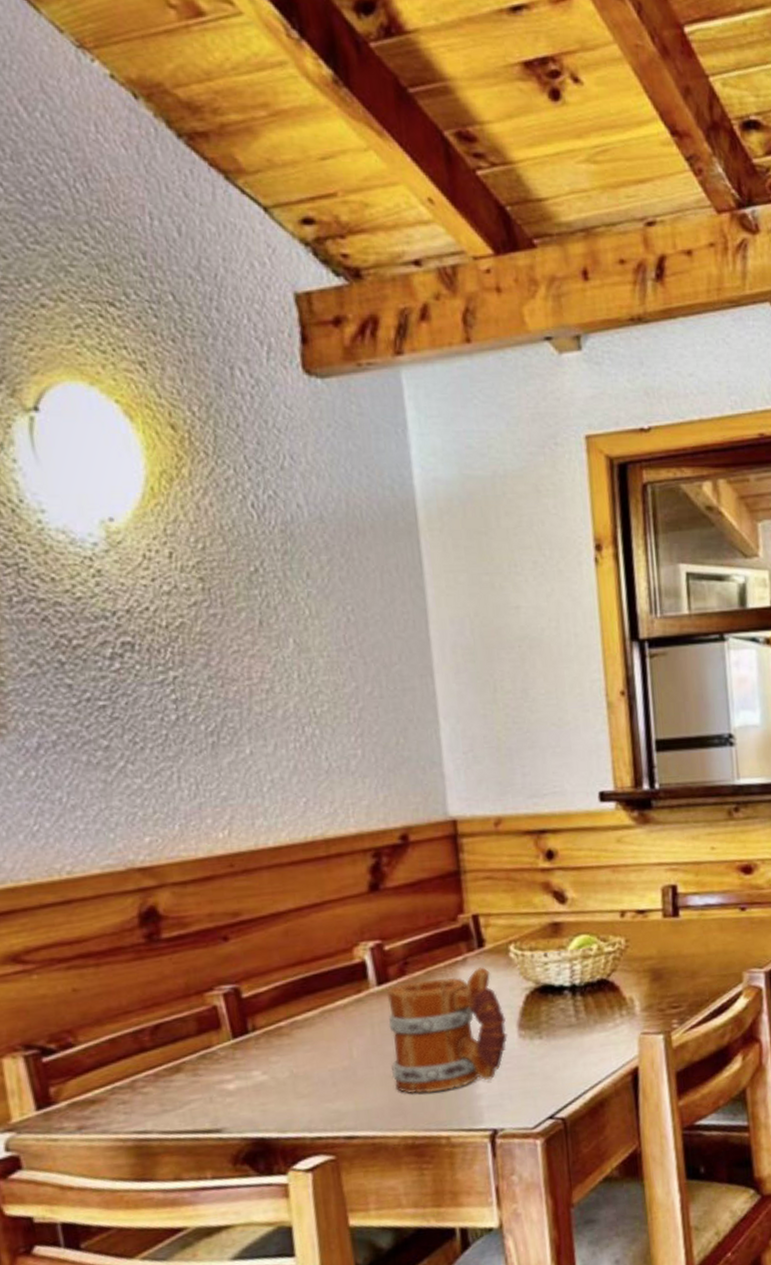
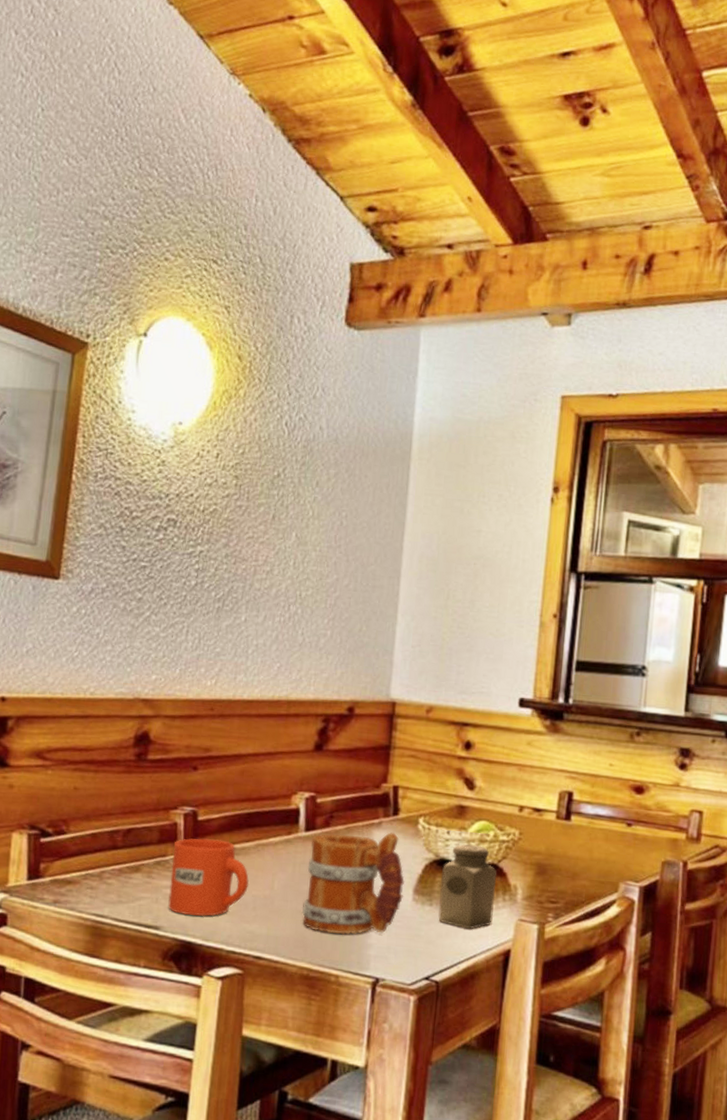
mug: none [217,1015,322,1109] -> present [168,838,249,916]
salt shaker: none [545,962,613,1056] -> present [438,844,497,930]

